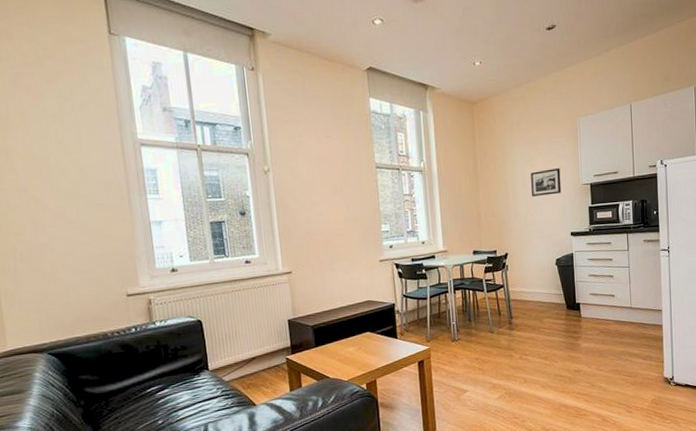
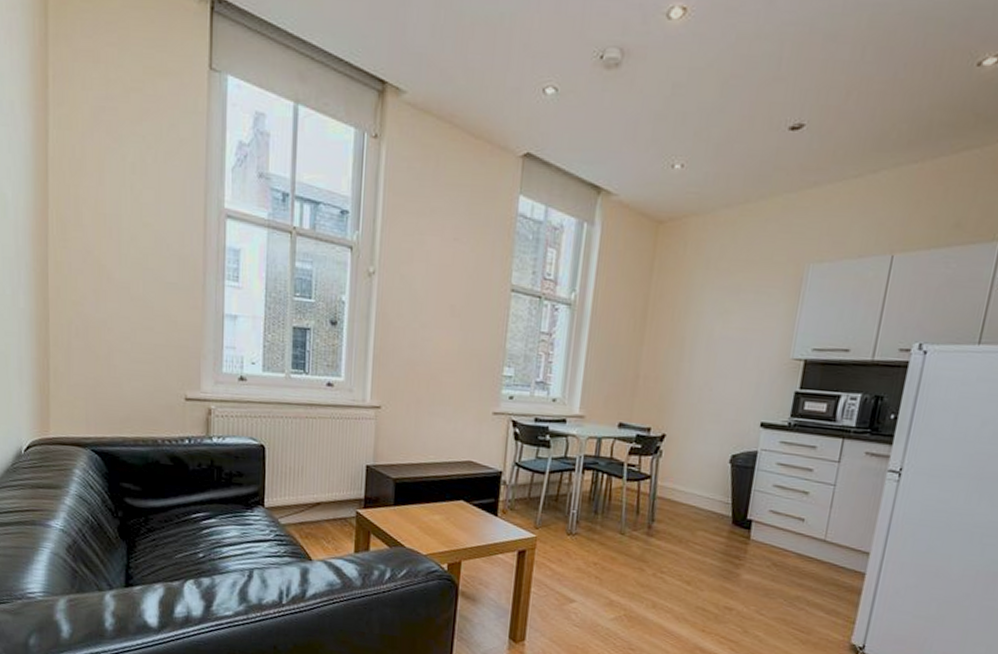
picture frame: present [531,168,562,196] -> none [716,330,765,367]

